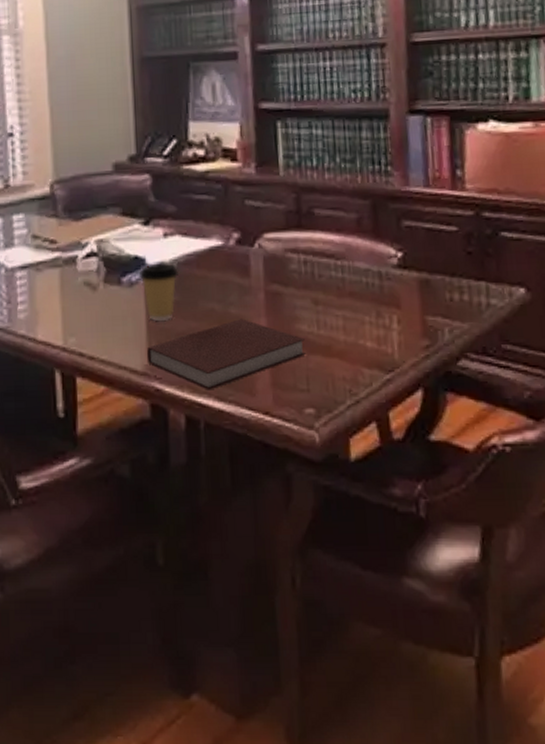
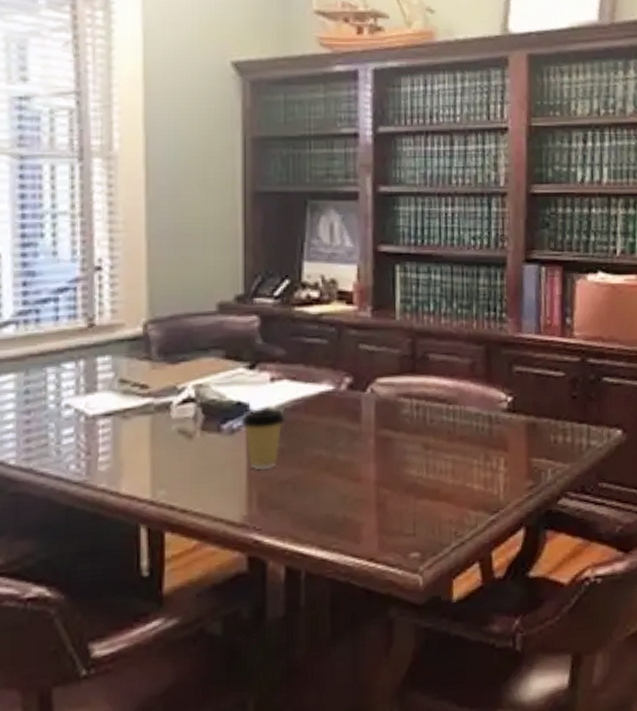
notebook: present [147,319,306,390] -> none [247,465,414,540]

